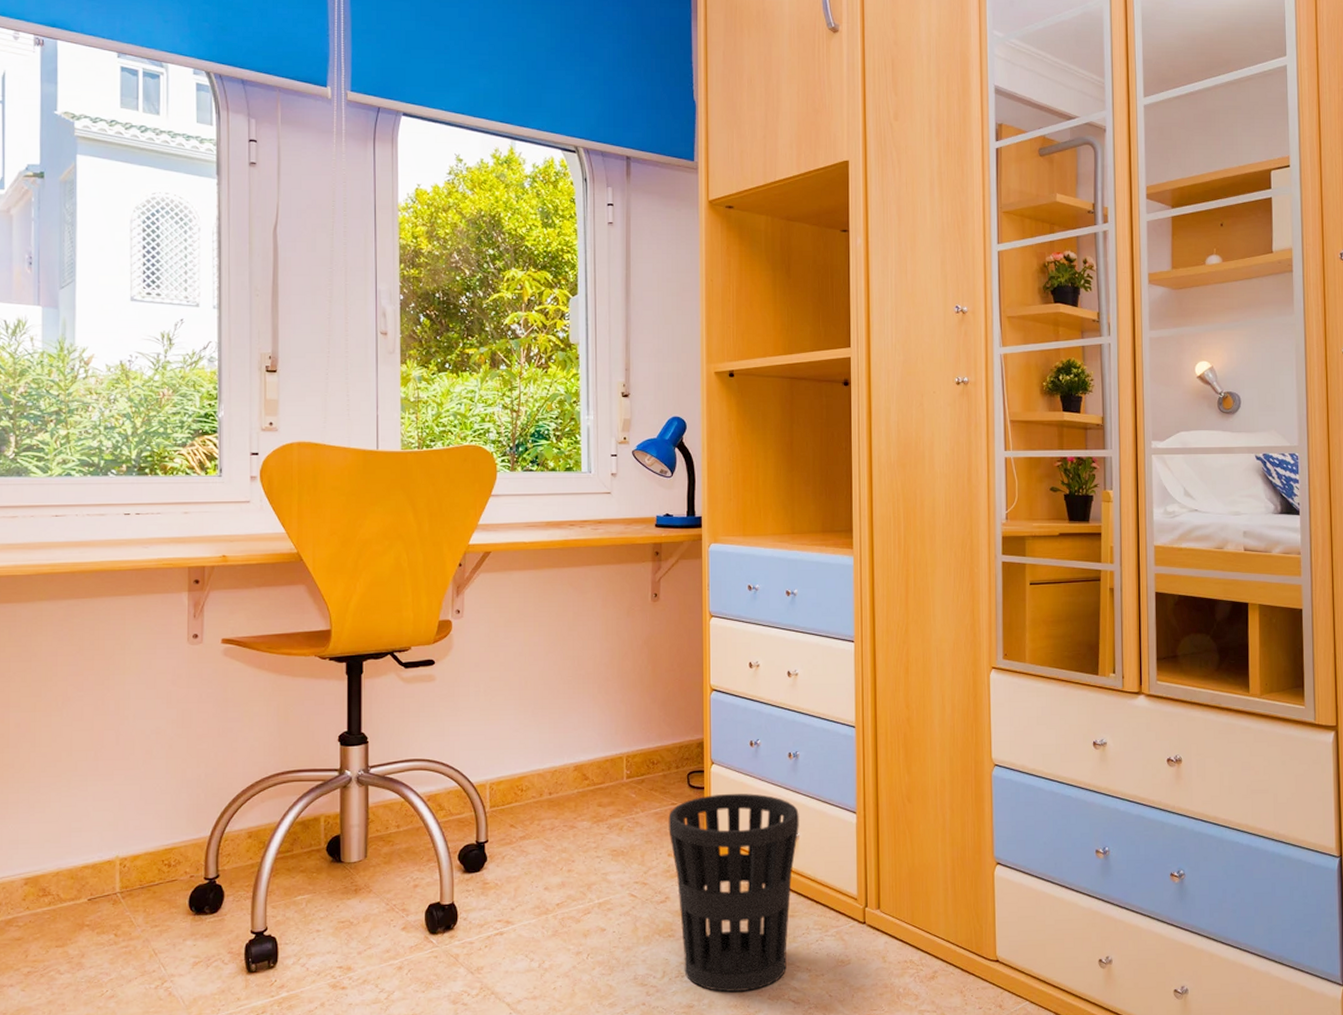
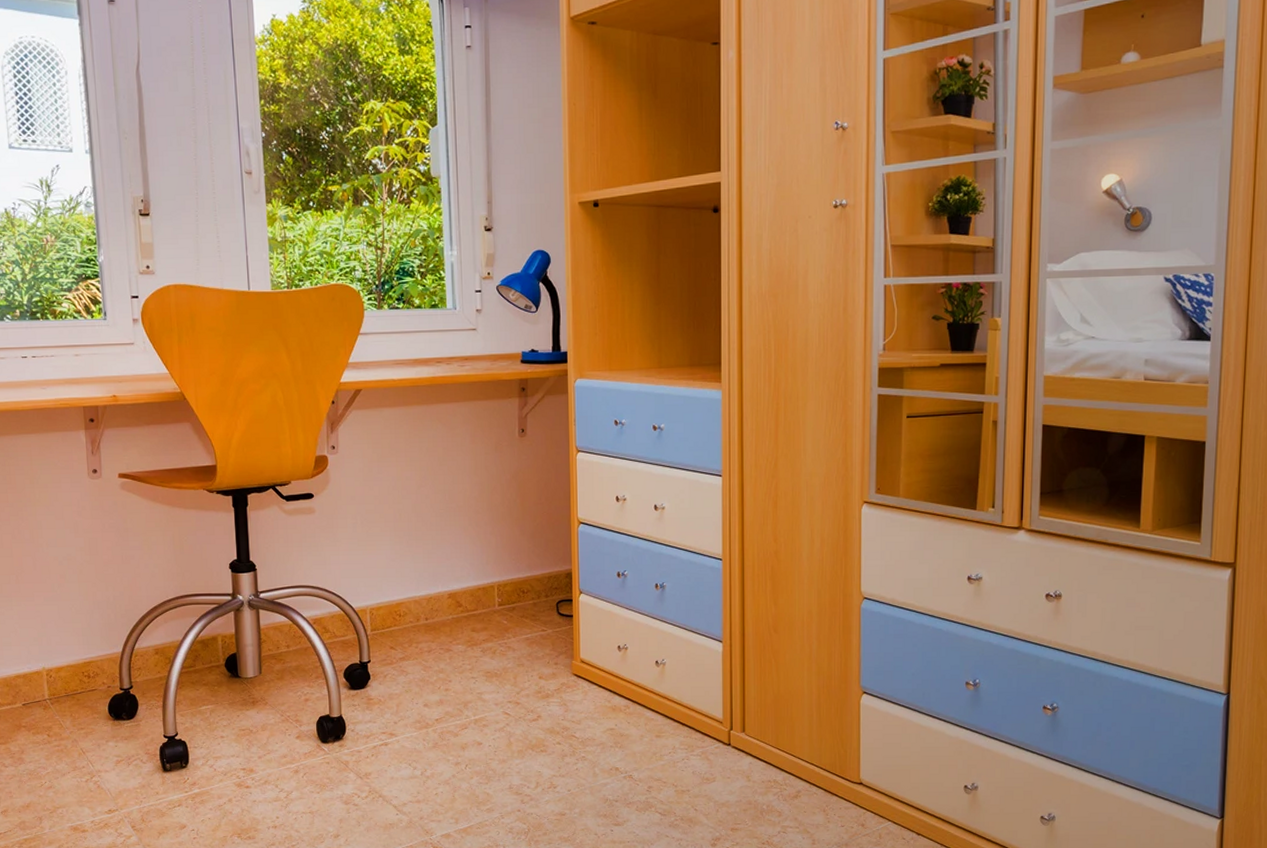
wastebasket: present [668,793,799,992] -> none [539,621,666,803]

